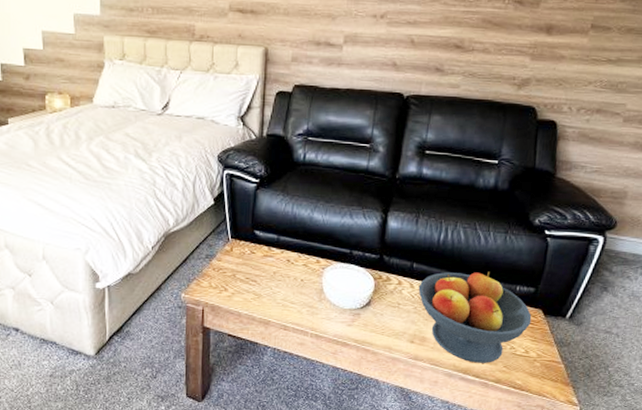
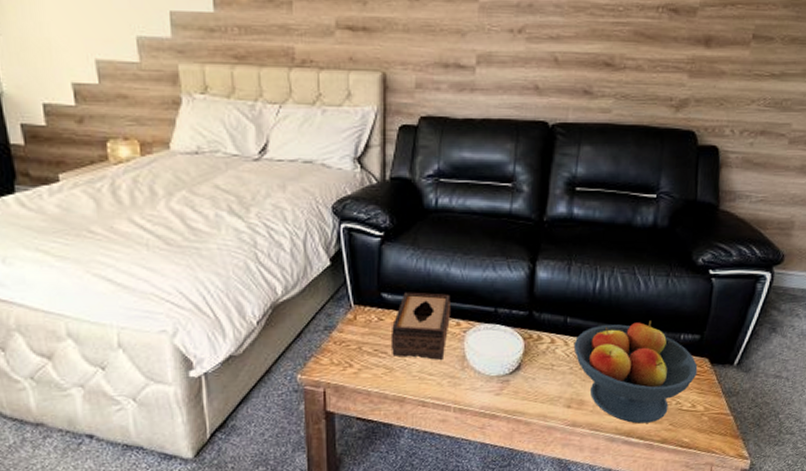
tissue box: none [260,231,312,291] -> present [390,292,450,360]

